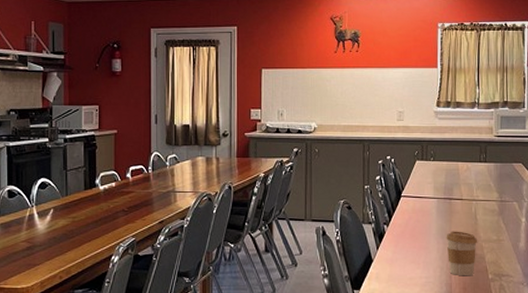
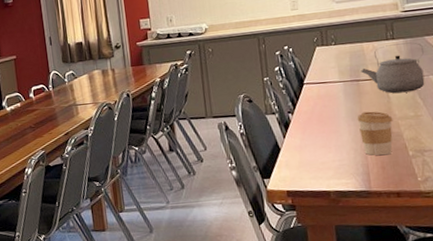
tea kettle: none [454,167,510,216] -> present [361,42,425,94]

